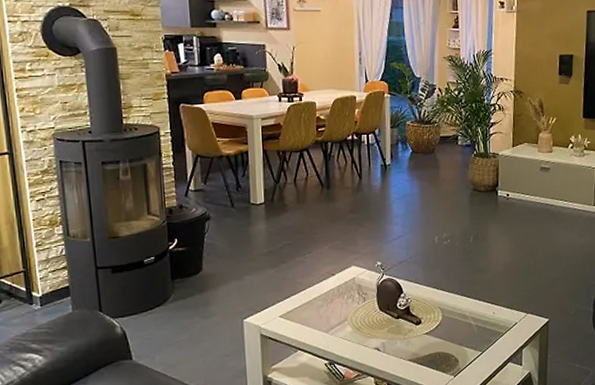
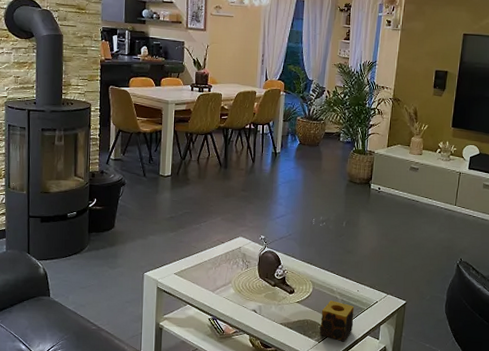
candle: none [453,327,492,373] -> present [319,300,355,342]

